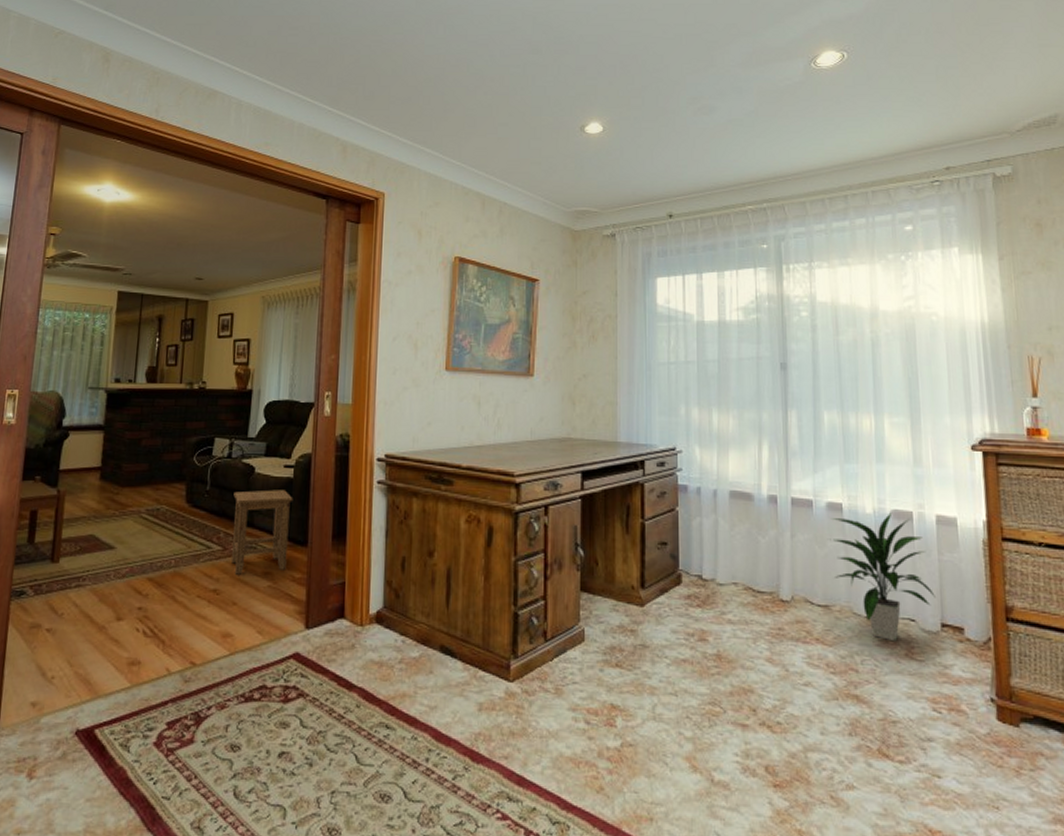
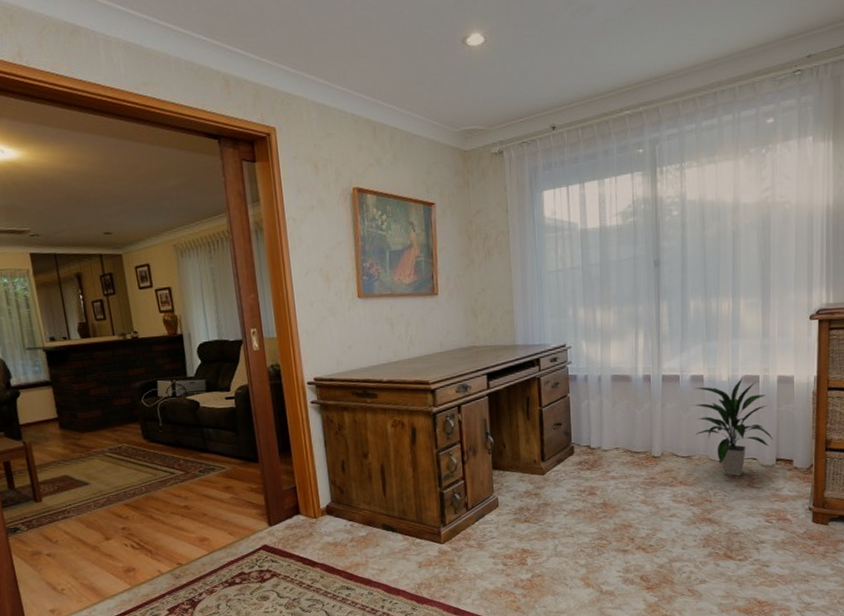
stool: present [232,490,293,575] -> none [185,418,244,492]

